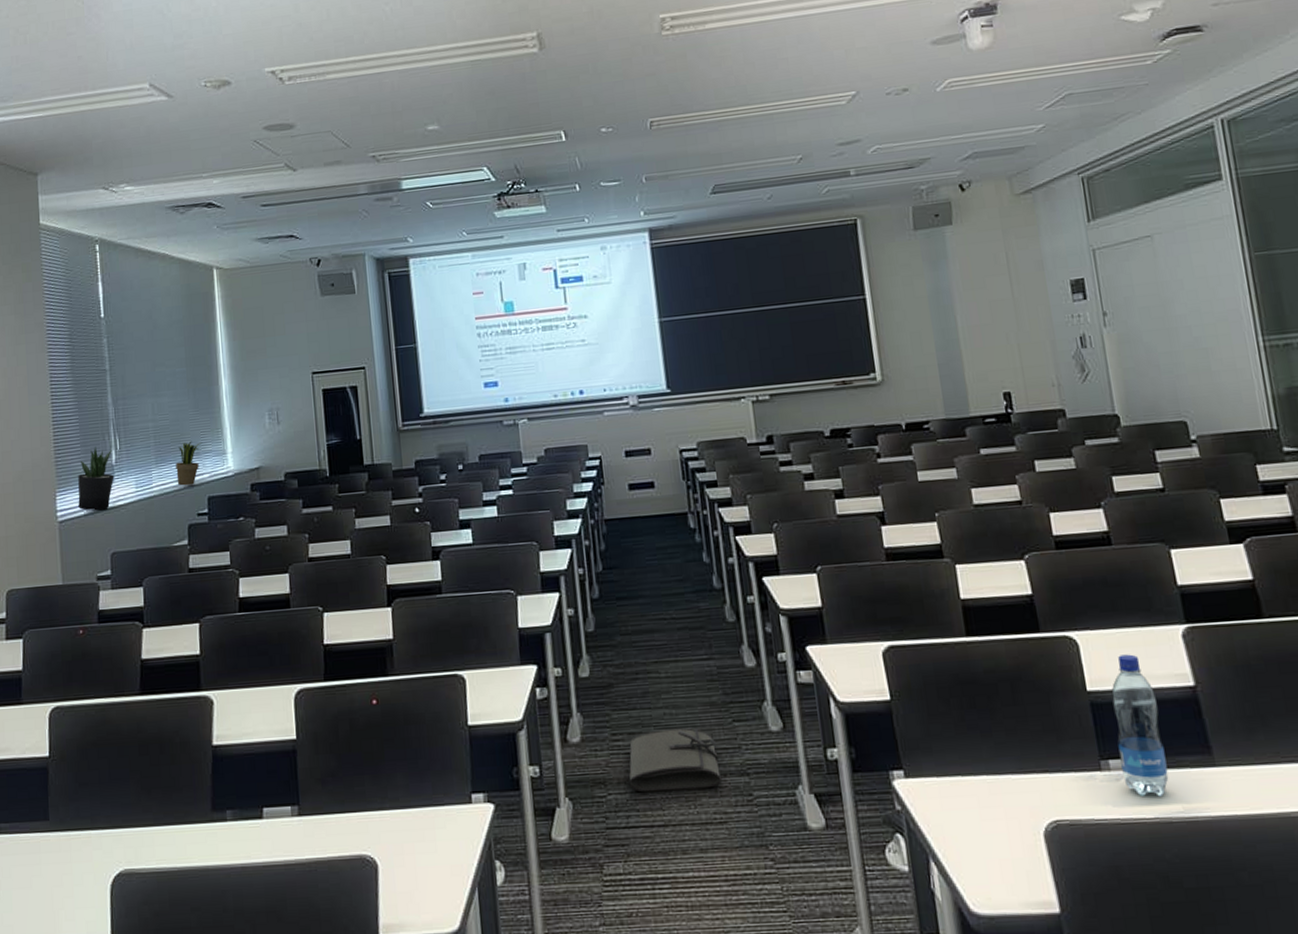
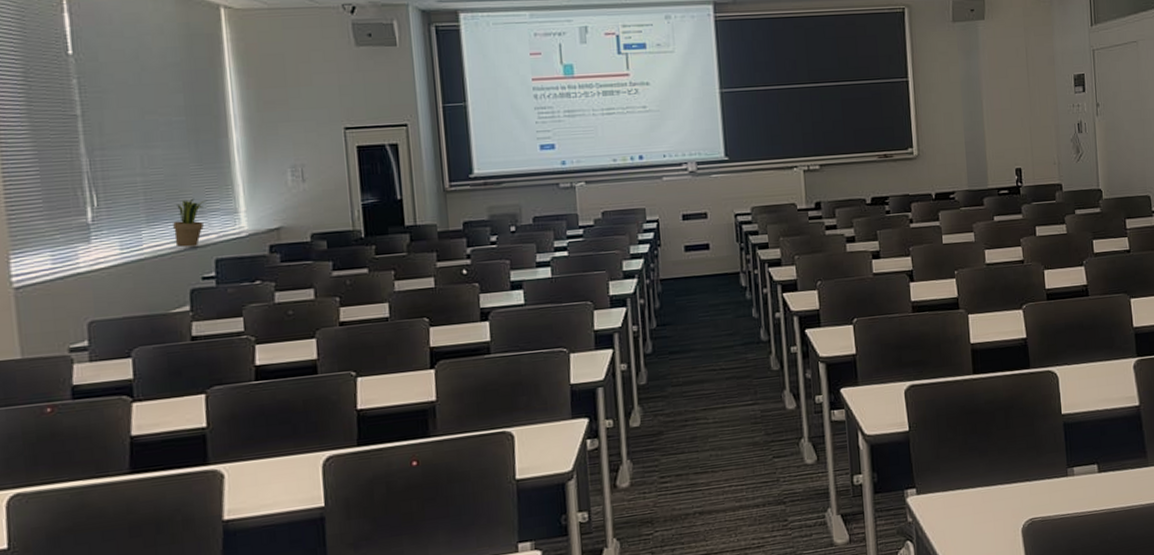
planter: present [78,447,114,511] -> none [40,203,91,276]
tool roll: present [629,727,723,793] -> none [675,466,762,527]
bottle: present [1111,654,1169,797] -> none [1079,383,1115,494]

